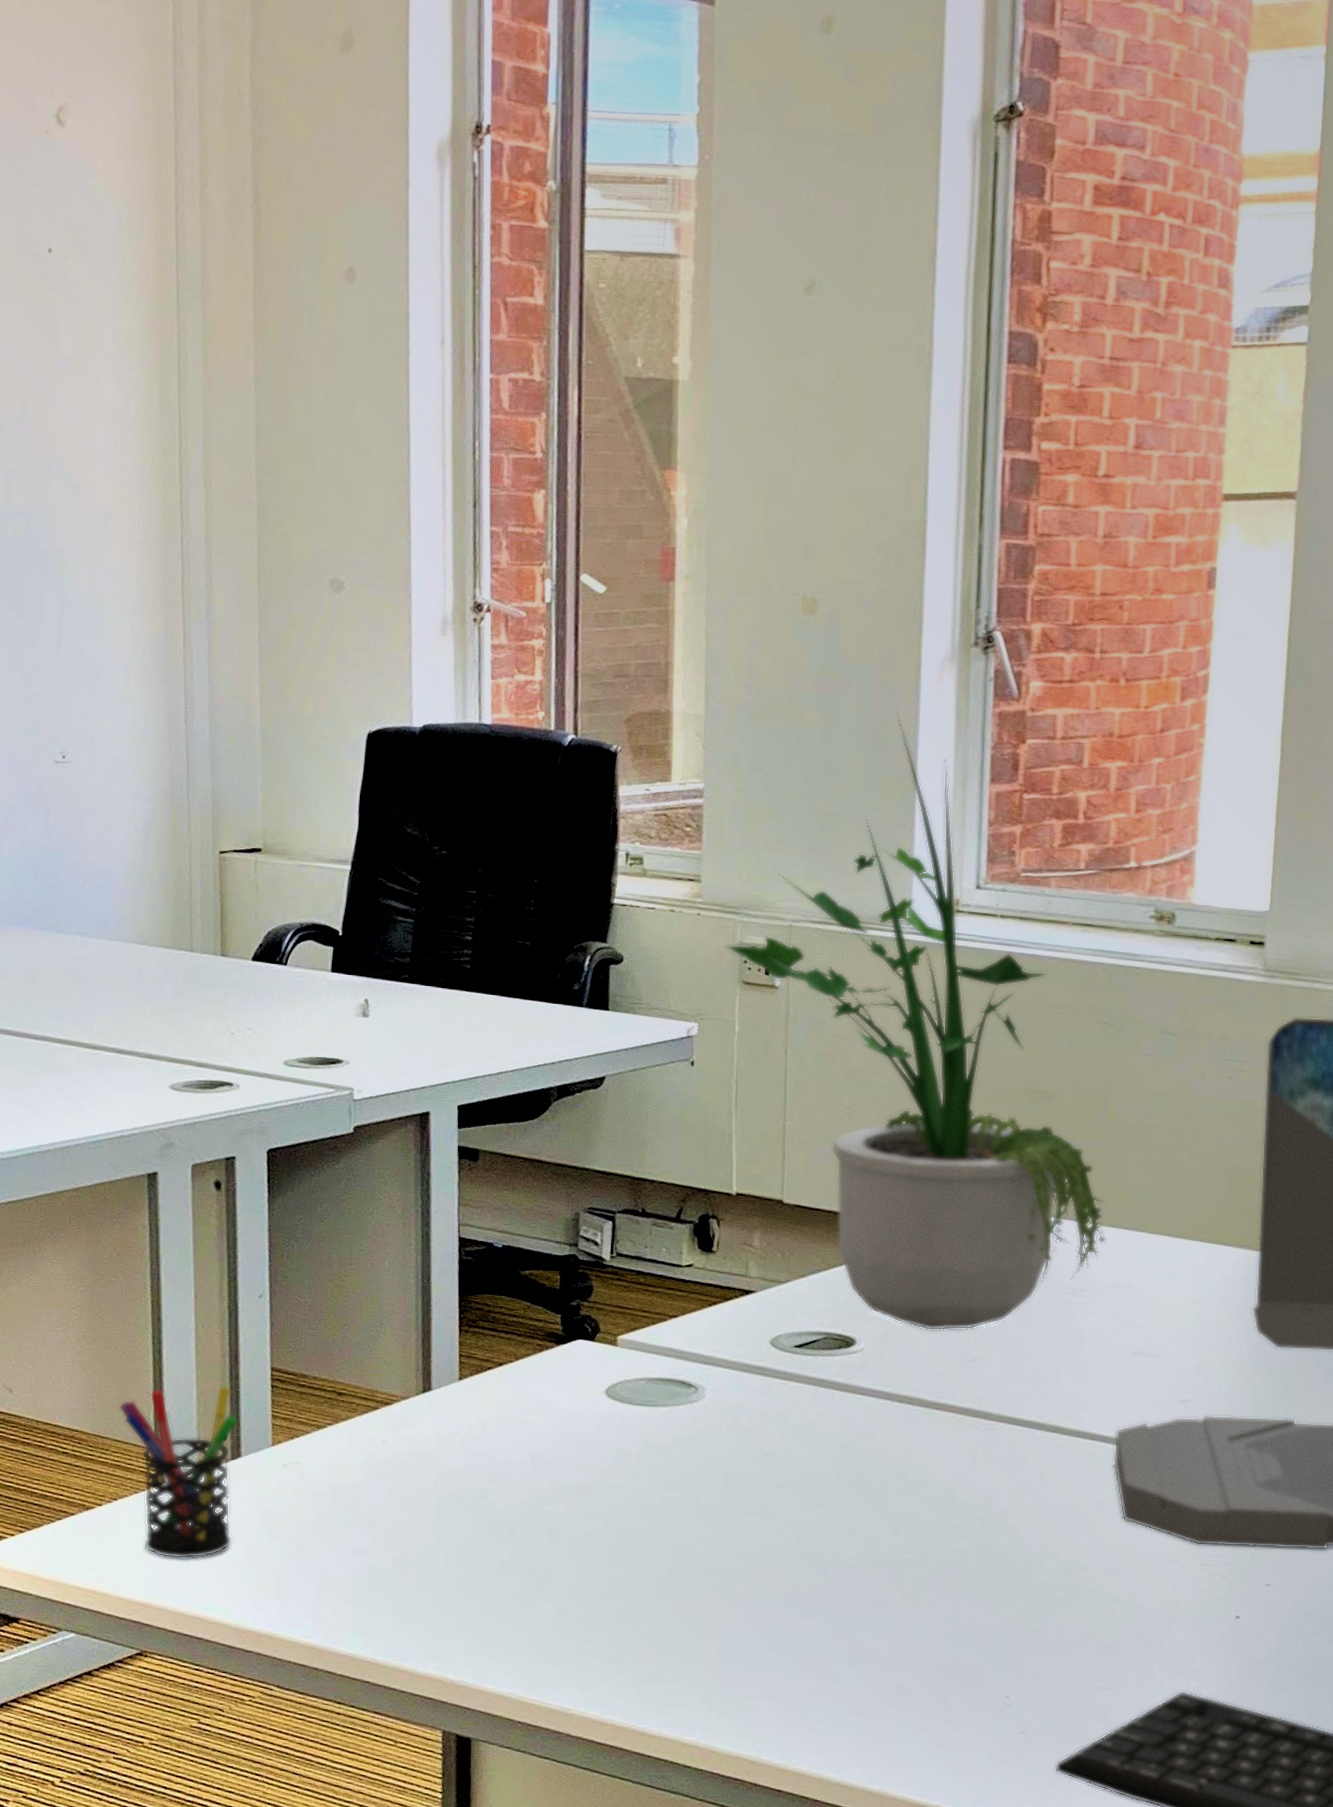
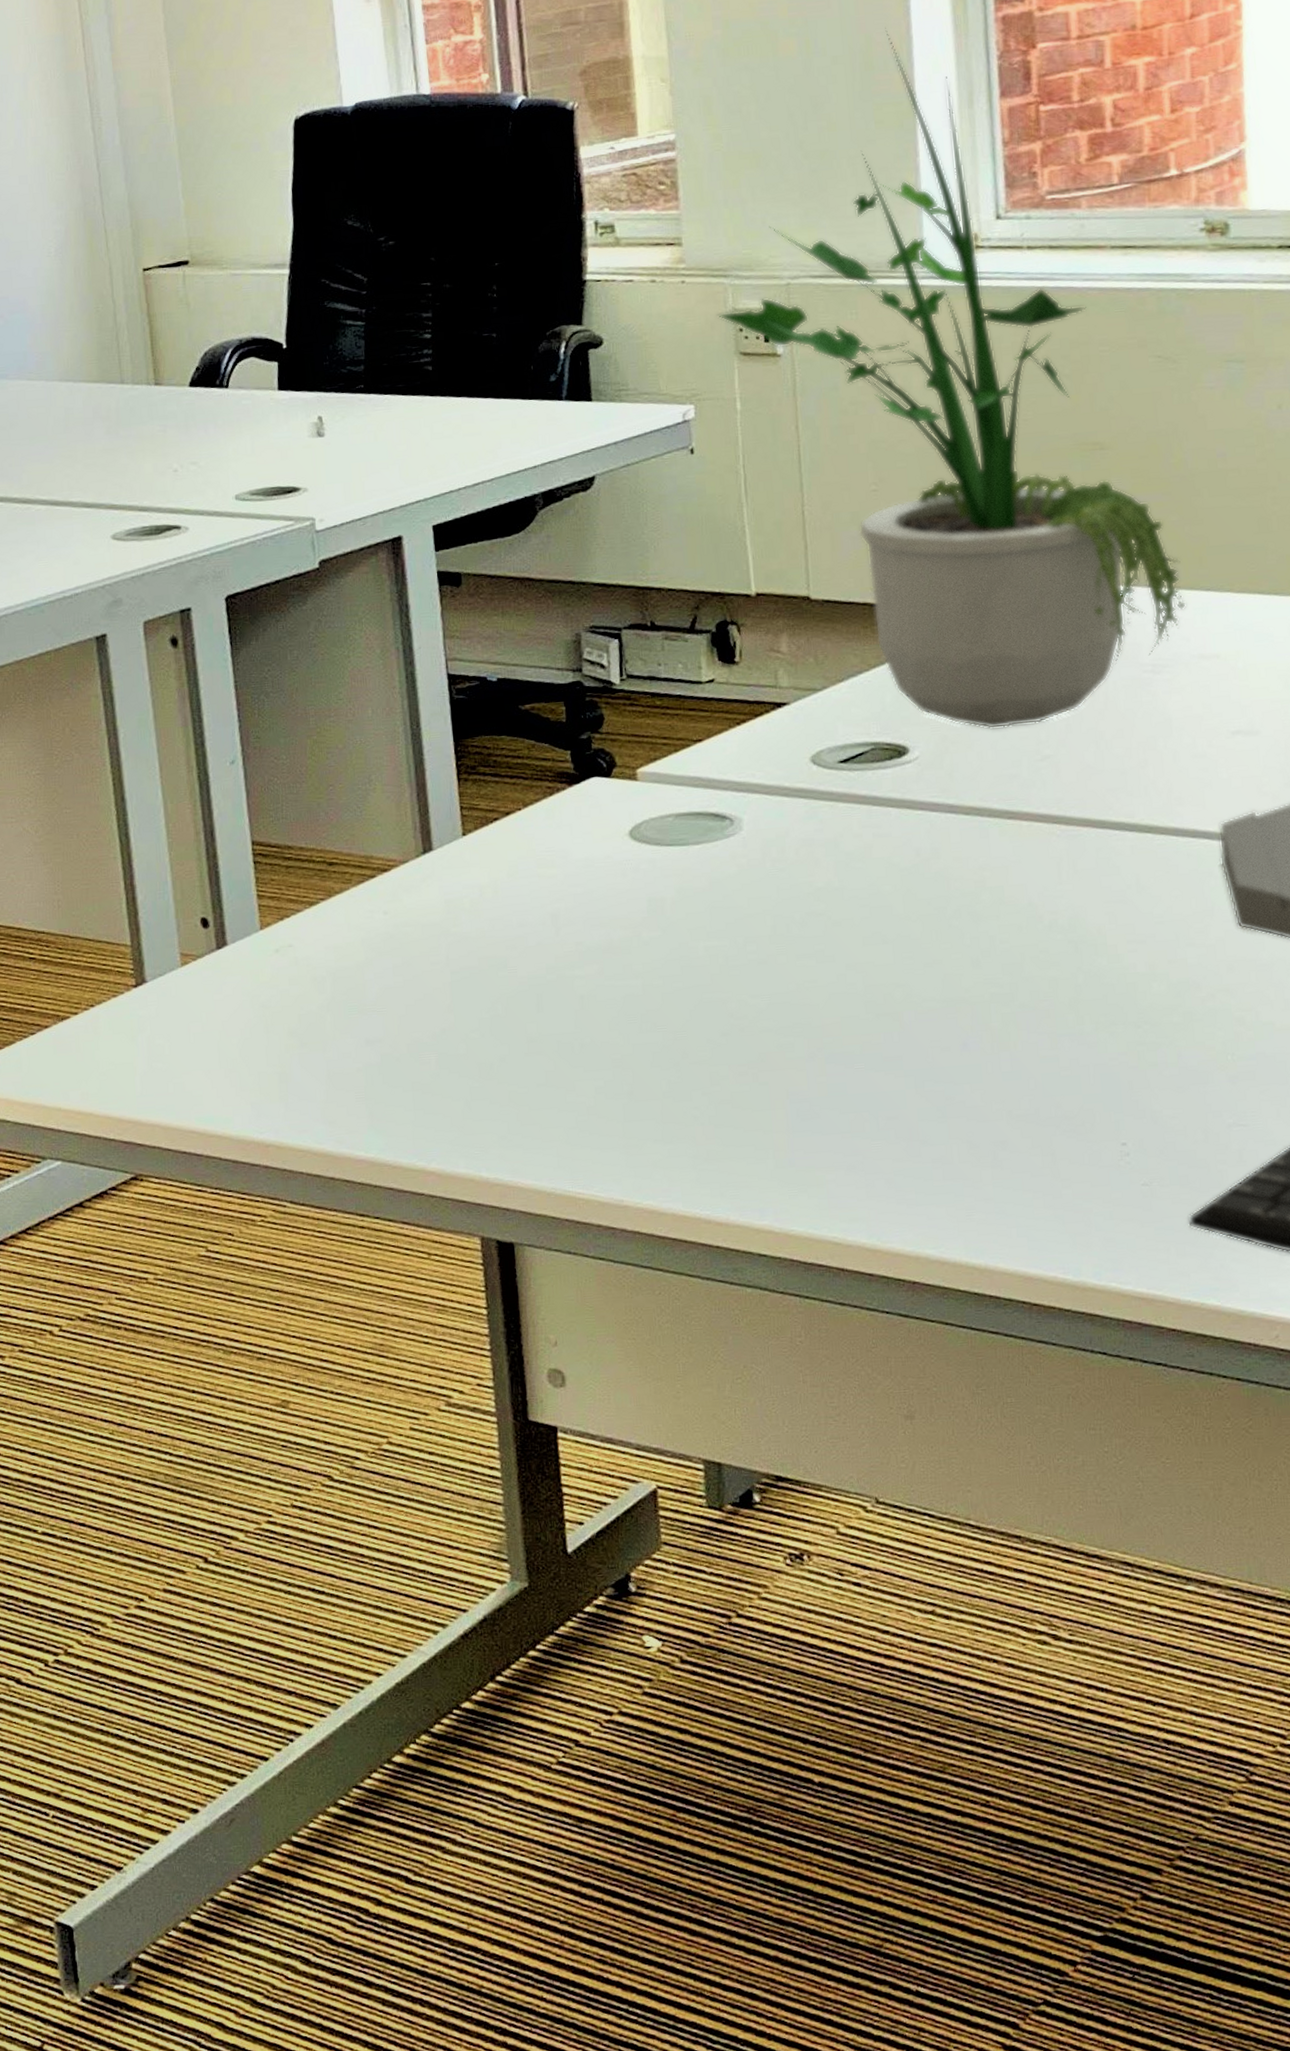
pen holder: present [119,1385,238,1559] -> none [87,866,226,1068]

